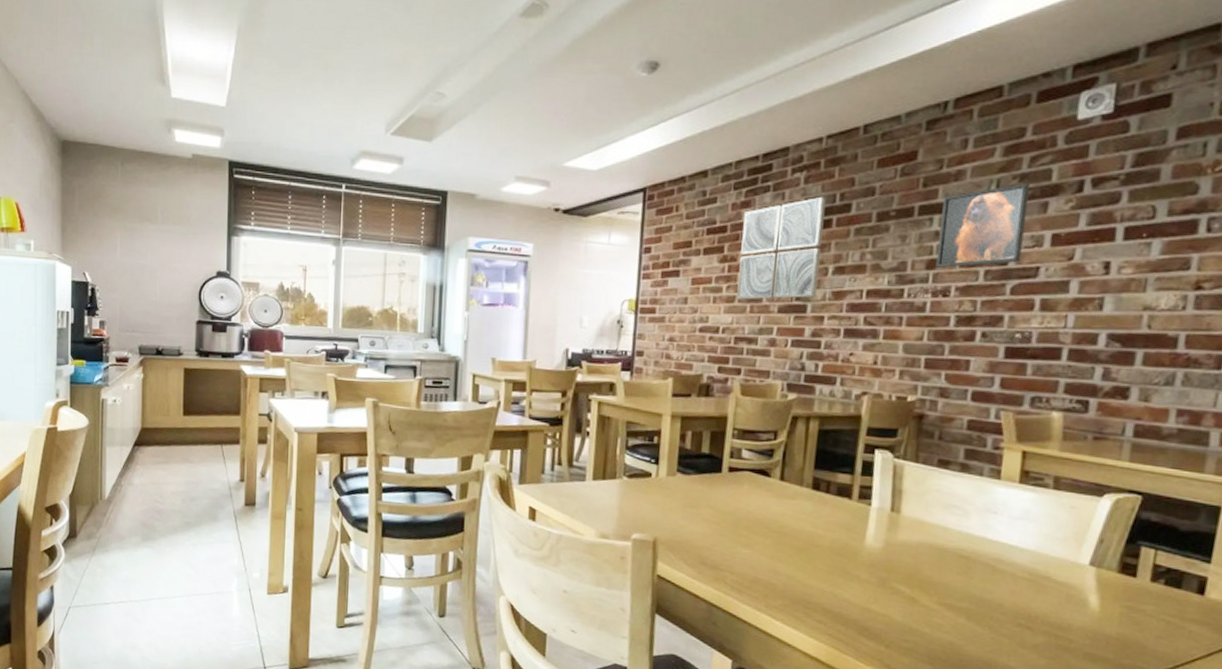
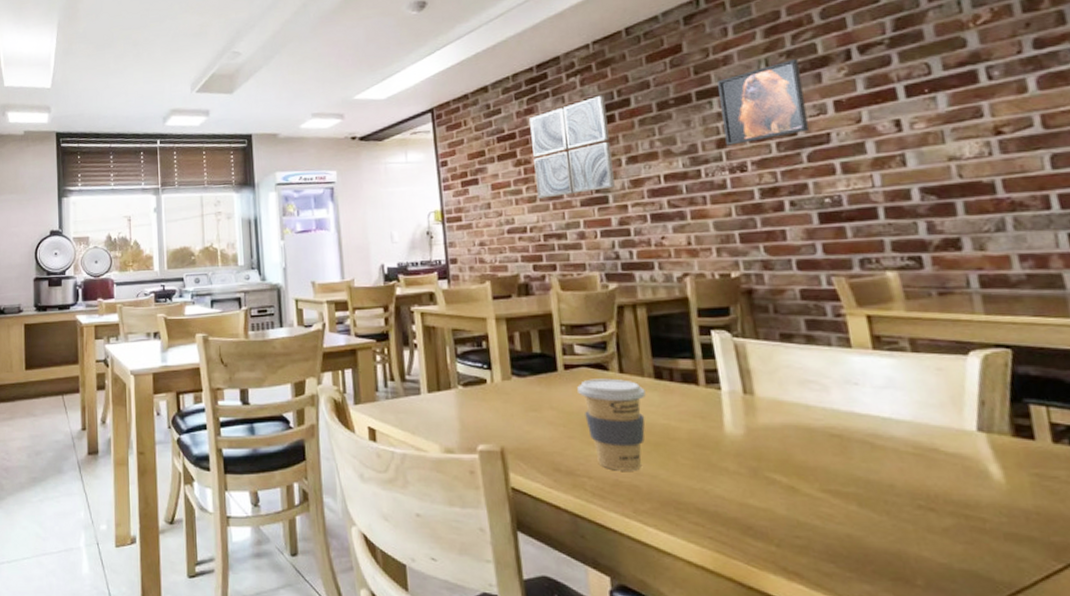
coffee cup: none [737,483,801,571] -> present [577,378,646,471]

